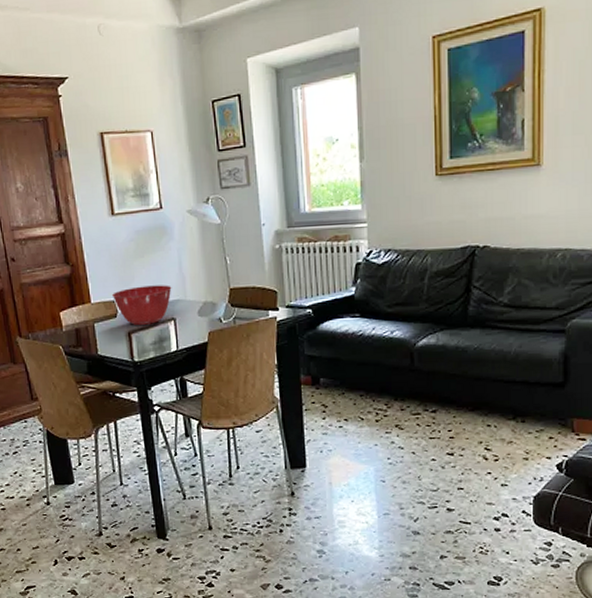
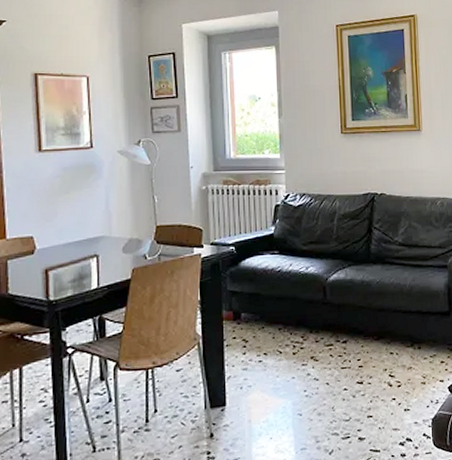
mixing bowl: present [111,285,172,325] -> none [30,221,97,262]

